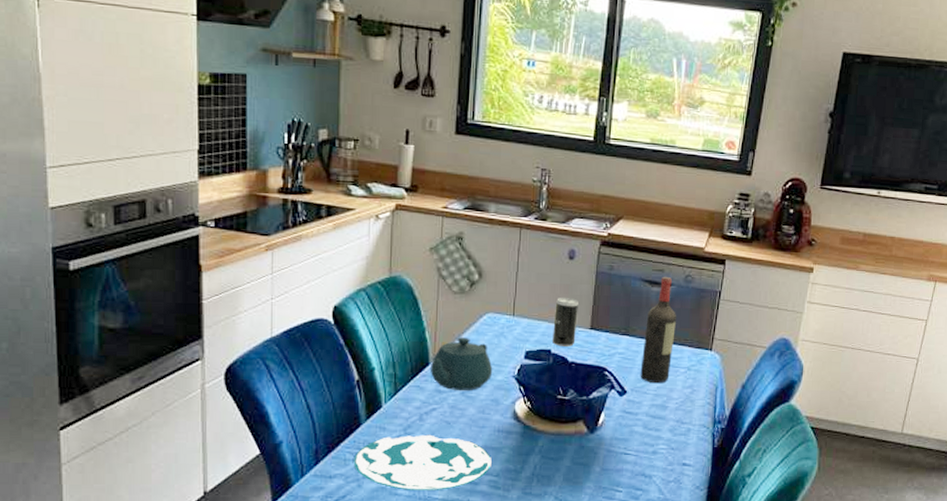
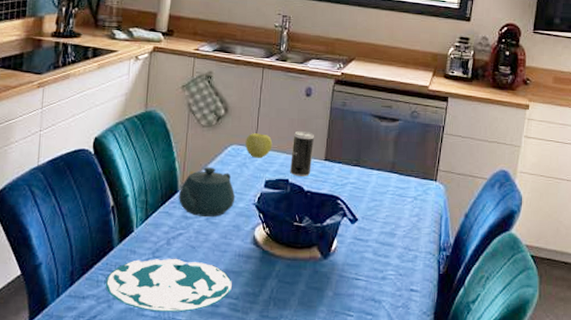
apple: none [503,300,533,327] -> present [245,133,273,158]
wine bottle: present [640,276,676,384] -> none [370,112,403,212]

